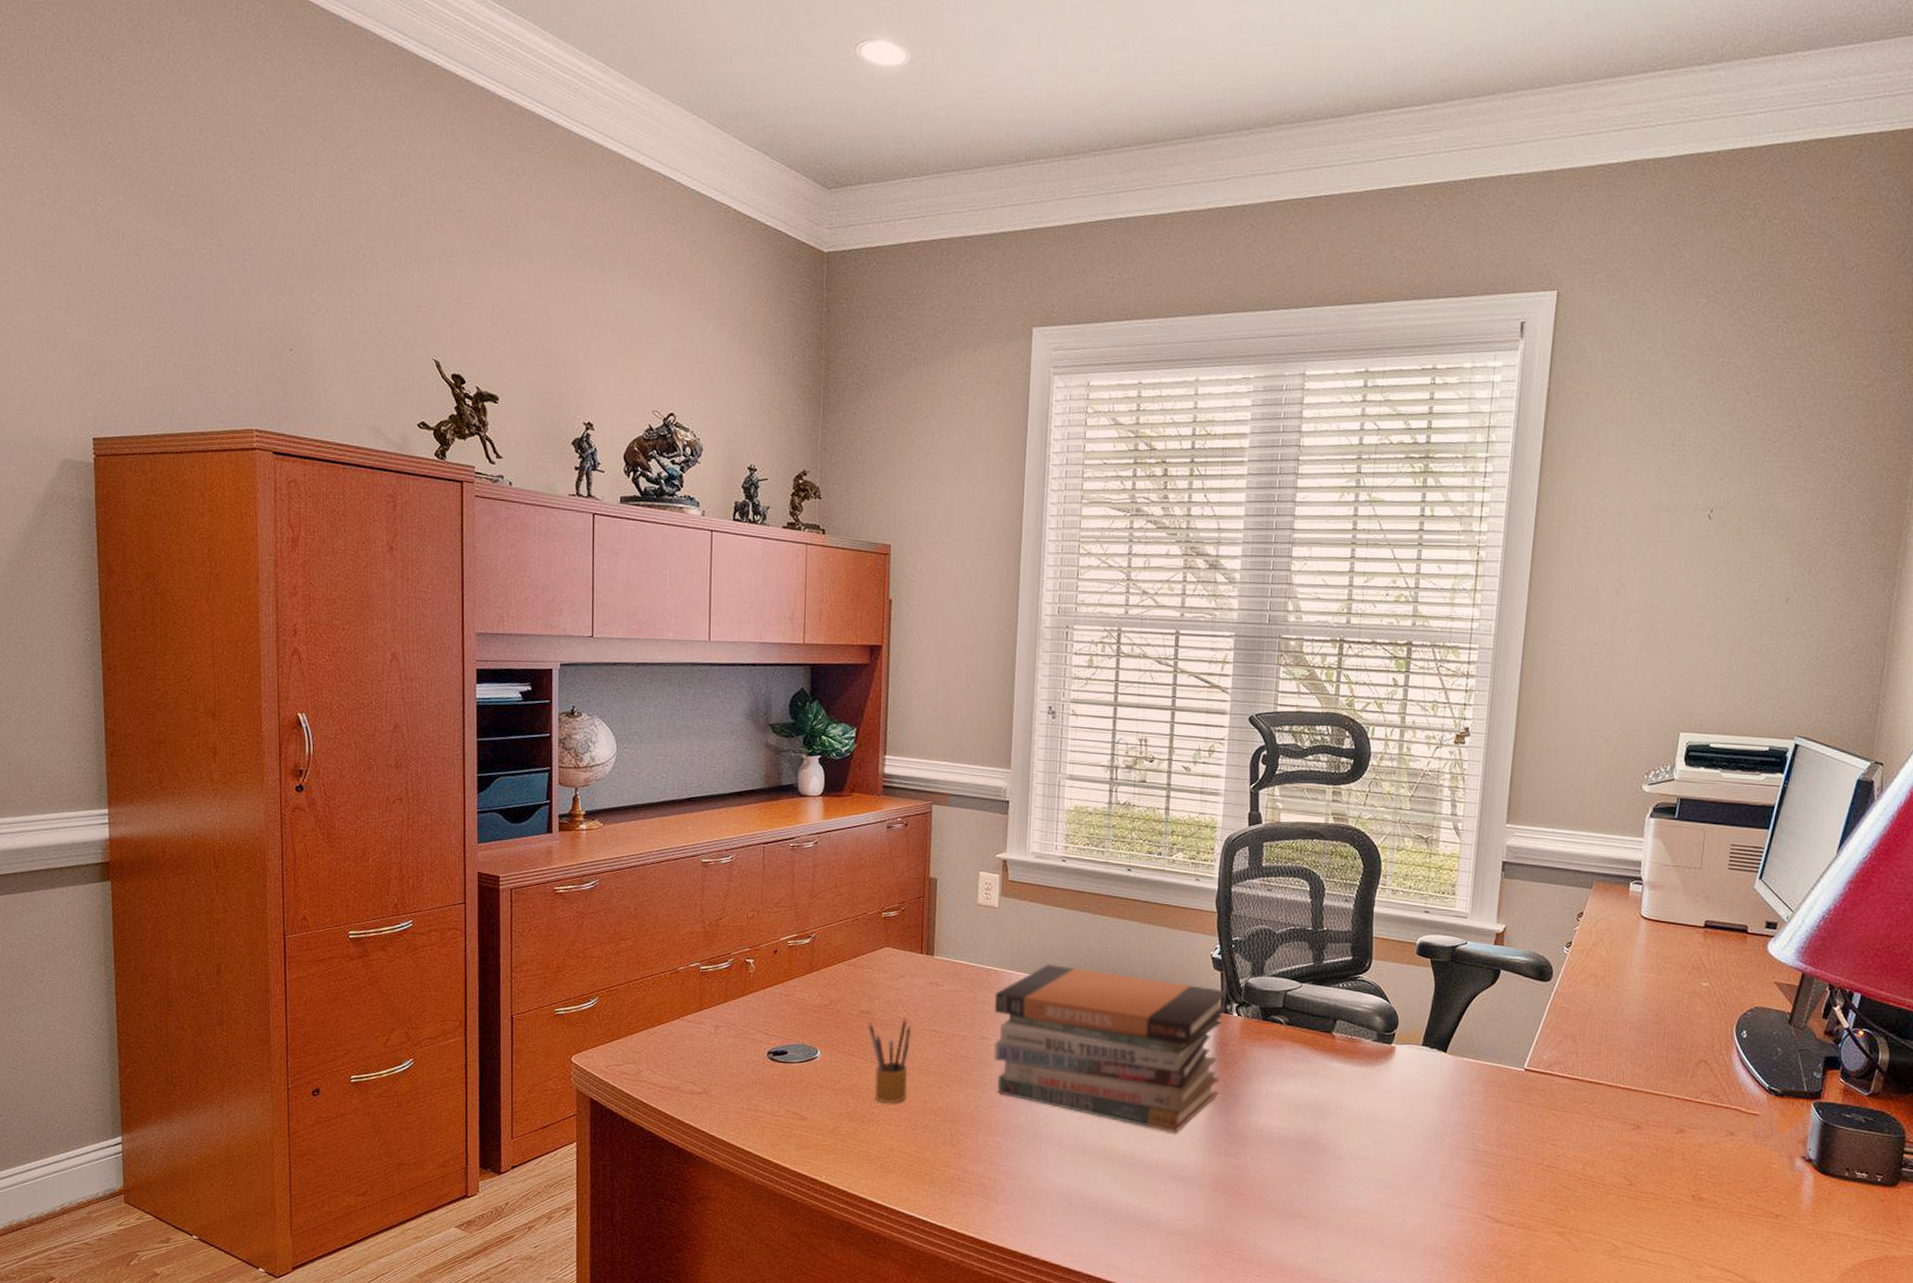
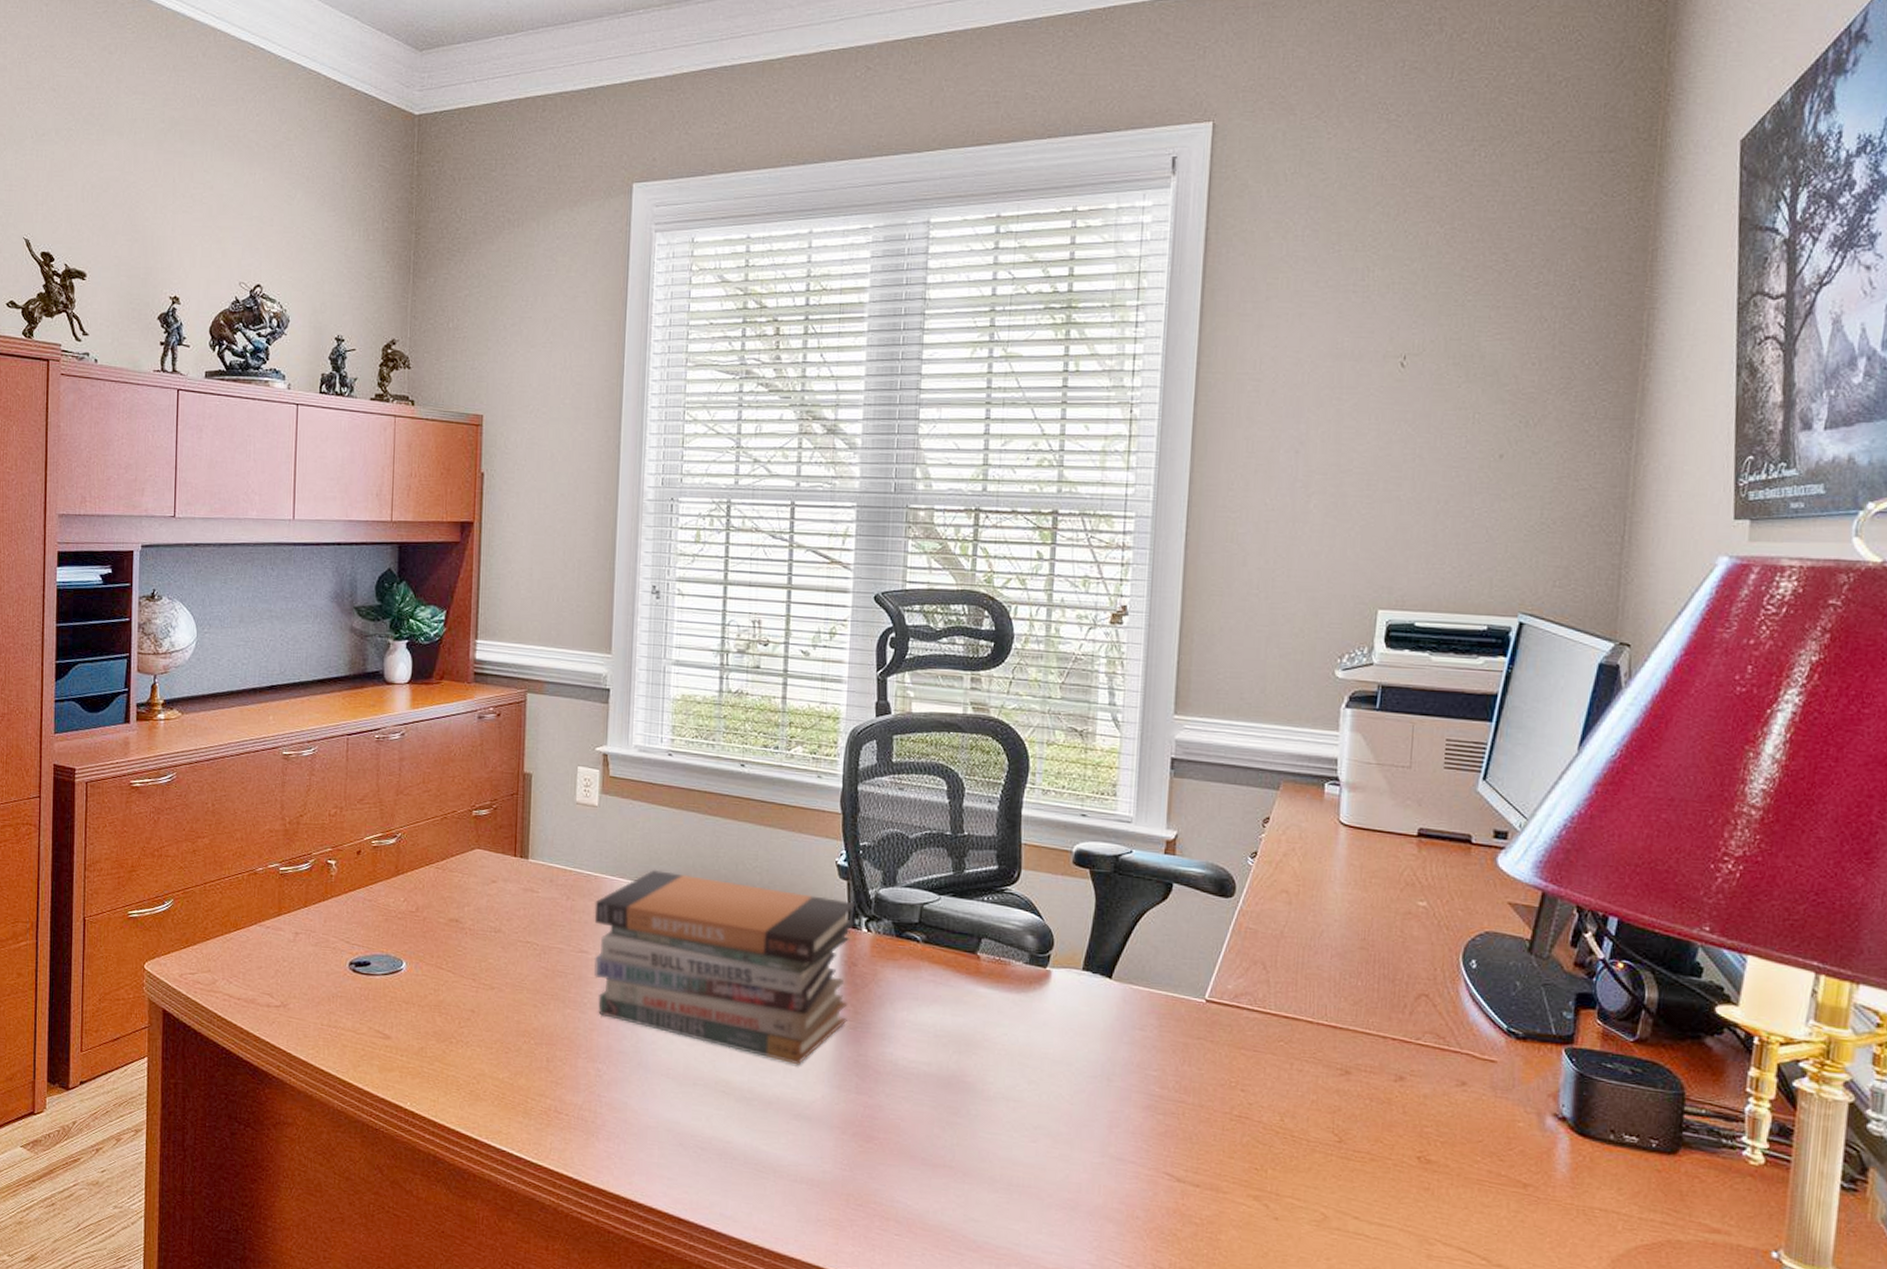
pencil box: present [867,1017,912,1104] -> none [456,927,504,1024]

